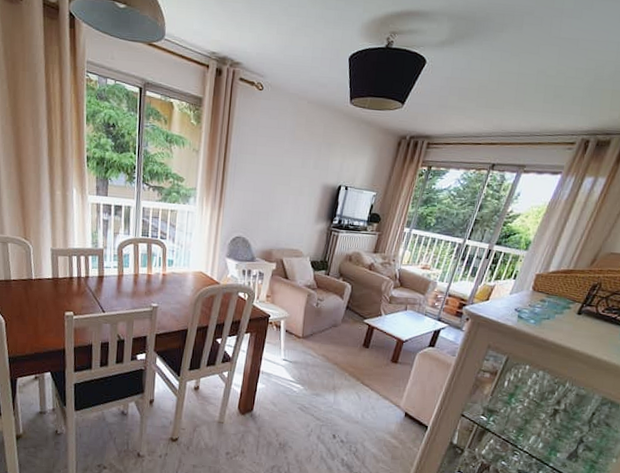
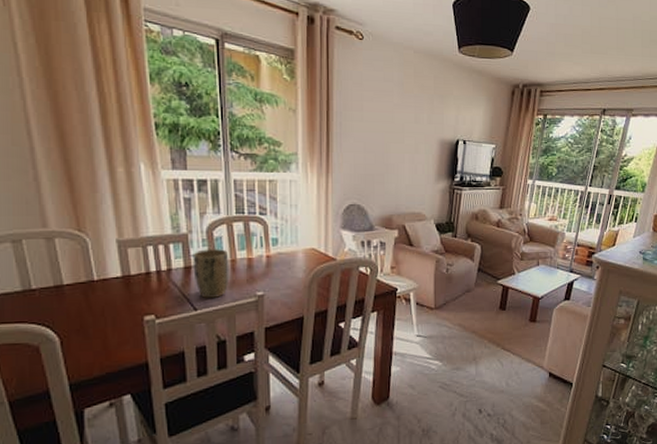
plant pot: none [105,263,133,304] -> present [193,249,229,298]

